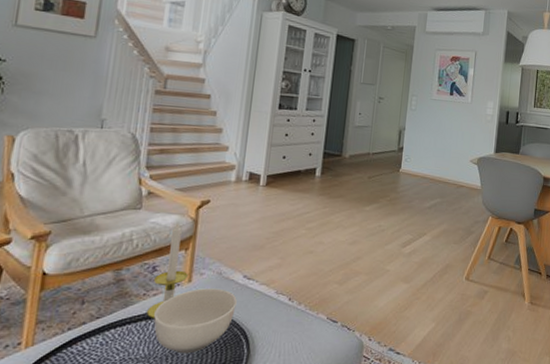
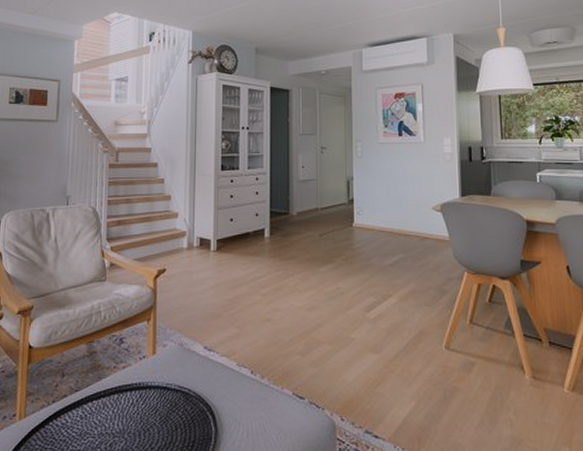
candle: present [147,222,188,318] -> none [118,293,152,392]
bowl: present [153,288,237,354] -> none [125,361,200,430]

